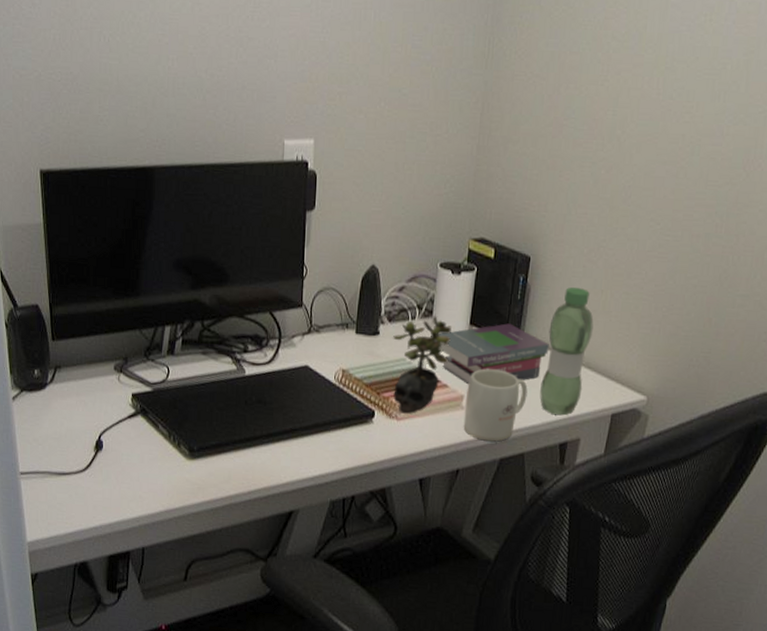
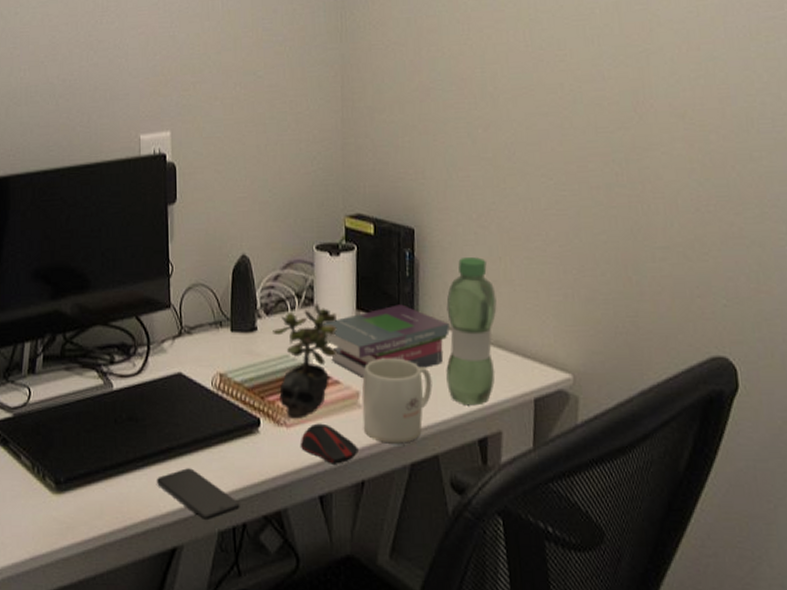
smartphone: none [279,447,351,492] -> present [156,468,240,521]
computer mouse: none [408,419,458,454] -> present [301,423,360,464]

